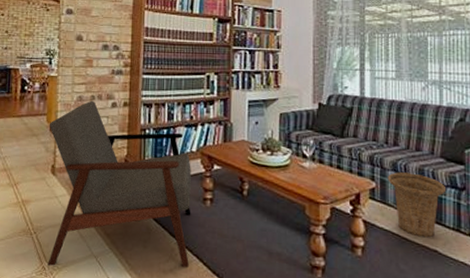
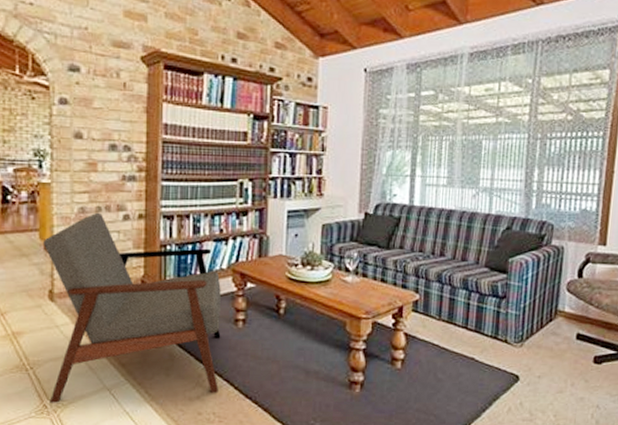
basket: present [388,172,447,238] -> none [431,283,488,347]

